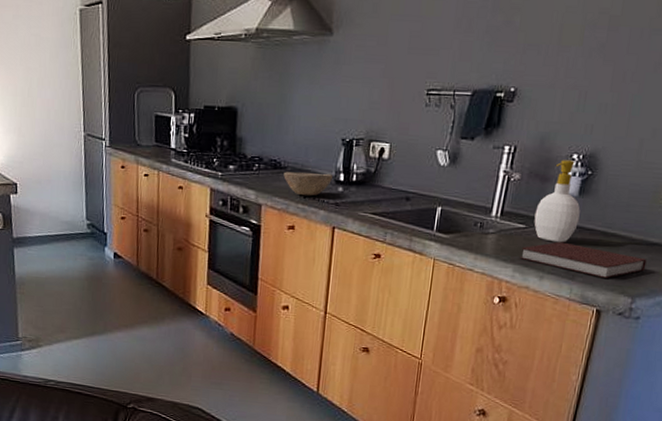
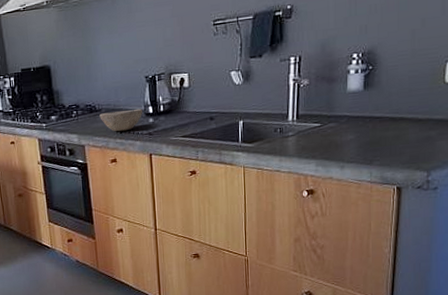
notebook: present [520,241,647,279] -> none [320,132,435,159]
soap bottle: present [534,160,580,243] -> none [327,59,368,135]

